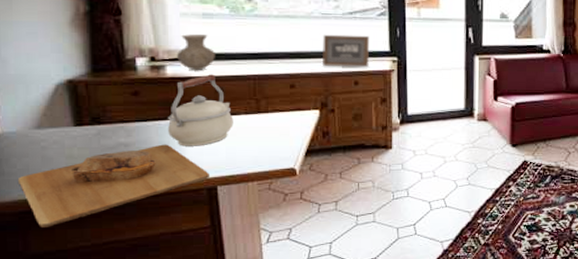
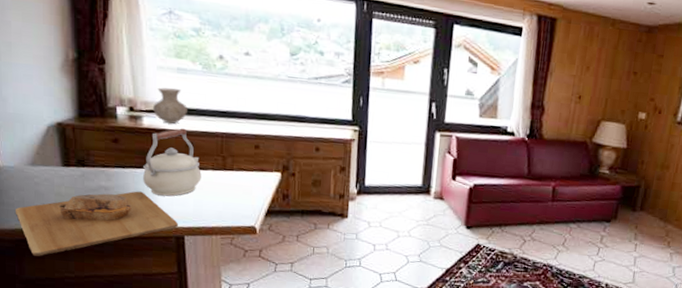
picture frame: present [323,34,370,67] -> none [286,98,333,134]

